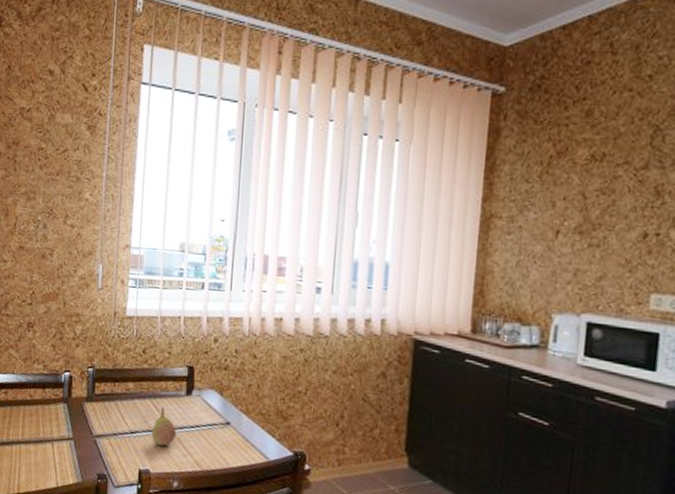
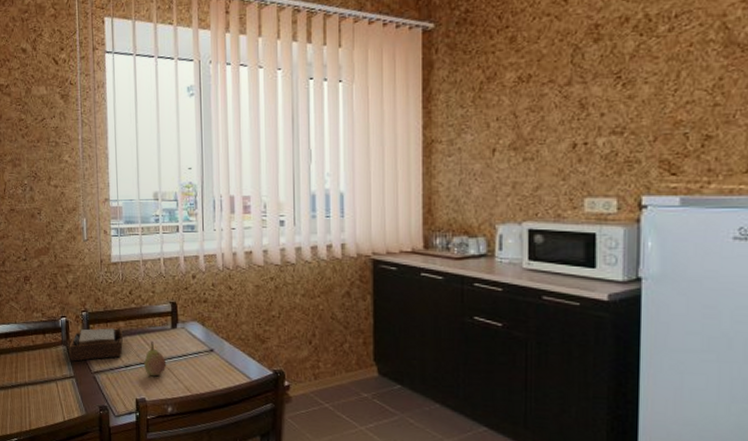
napkin holder: none [69,387,131,423] -> present [69,328,123,362]

